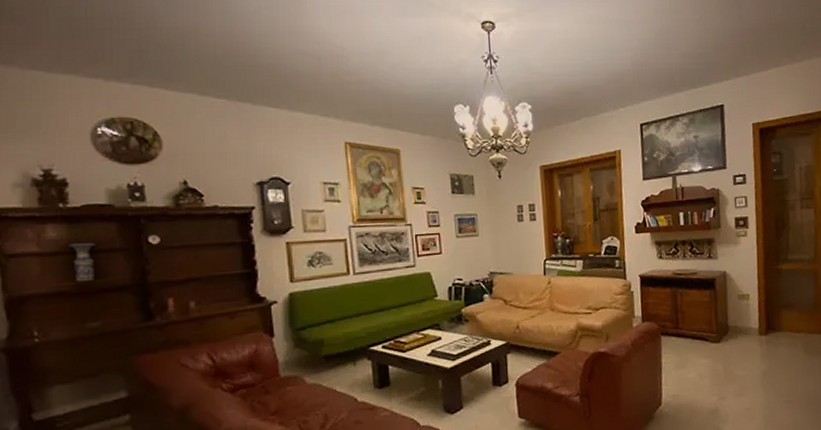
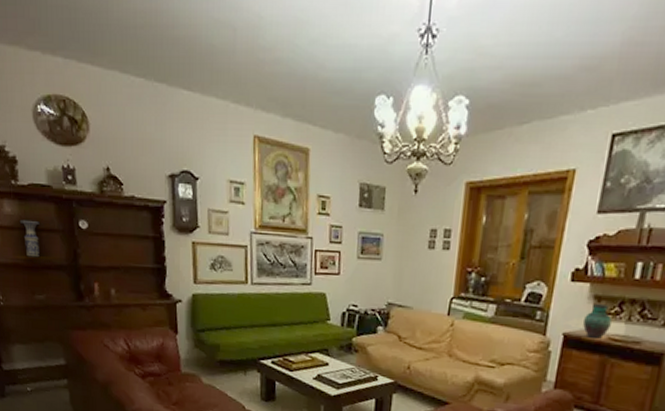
vase: none [652,248,673,276] -> present [583,304,612,340]

